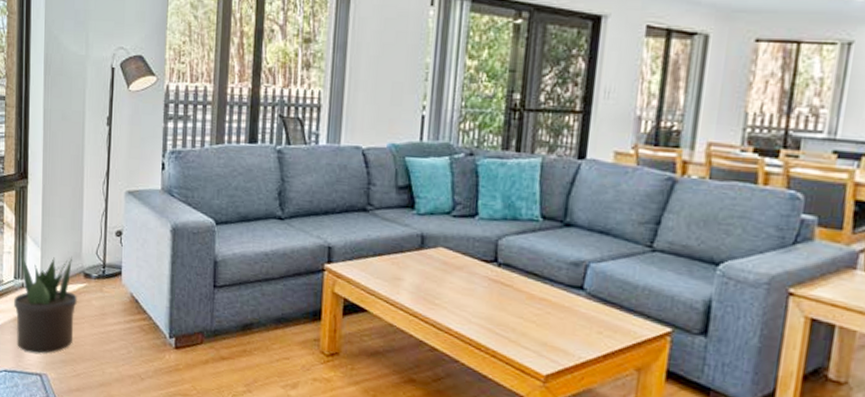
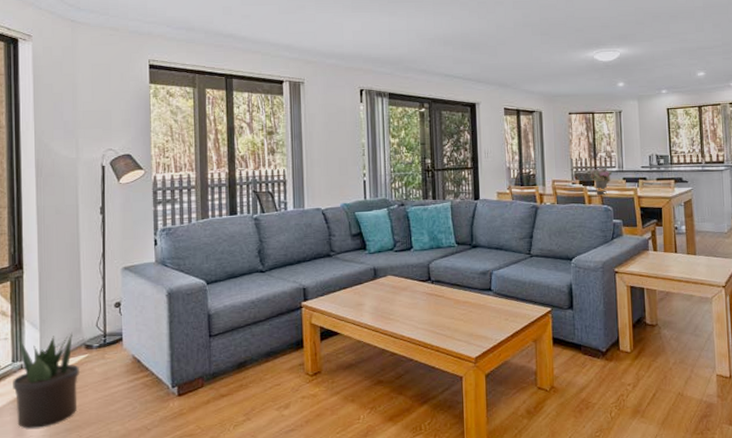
flower bouquet: none [773,131,816,175] -> present [589,168,613,196]

